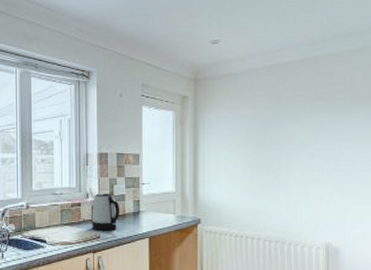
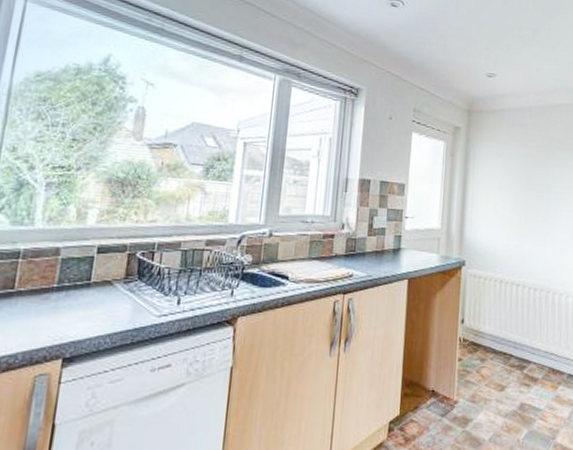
kettle: present [92,193,120,230] -> none [344,224,379,268]

